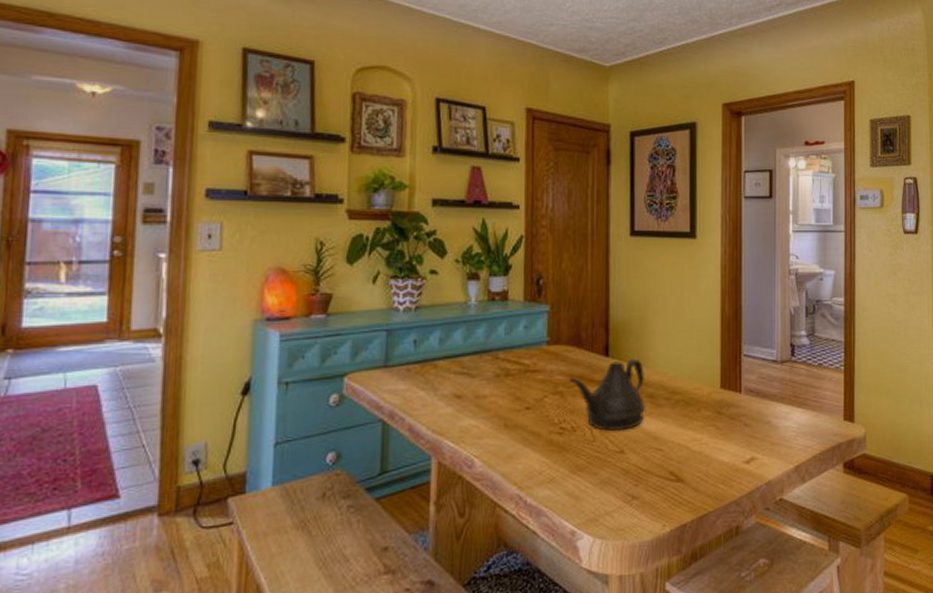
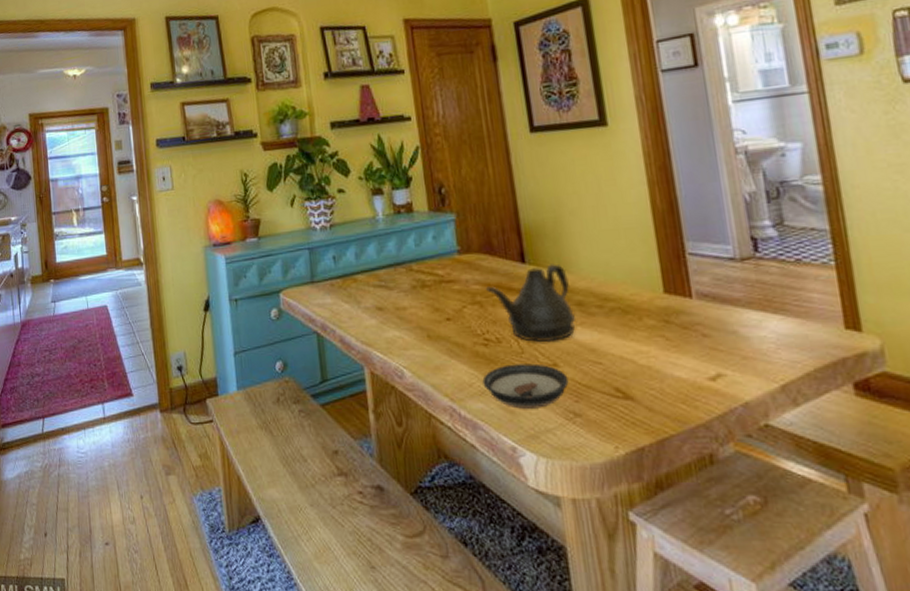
saucer: none [552,451,632,494] -> present [482,363,569,409]

